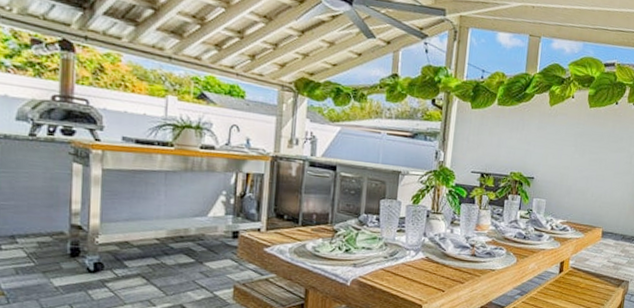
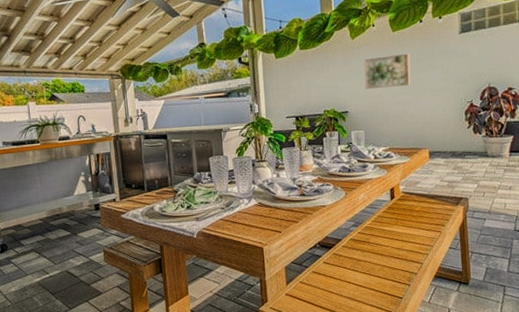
wall art: none [555,128,602,164] -> present [364,53,410,89]

